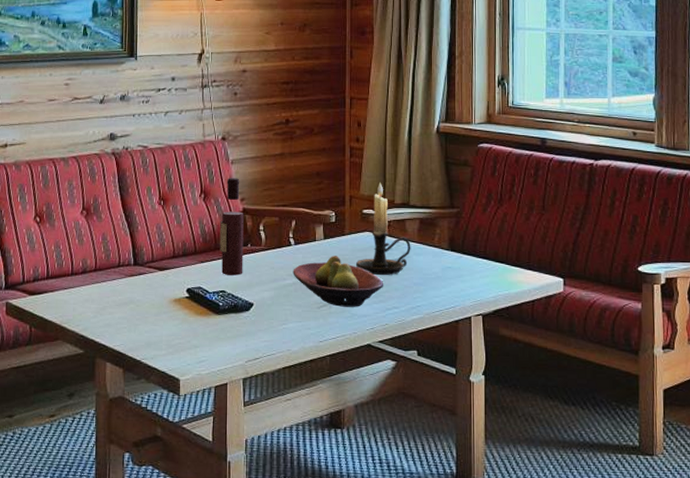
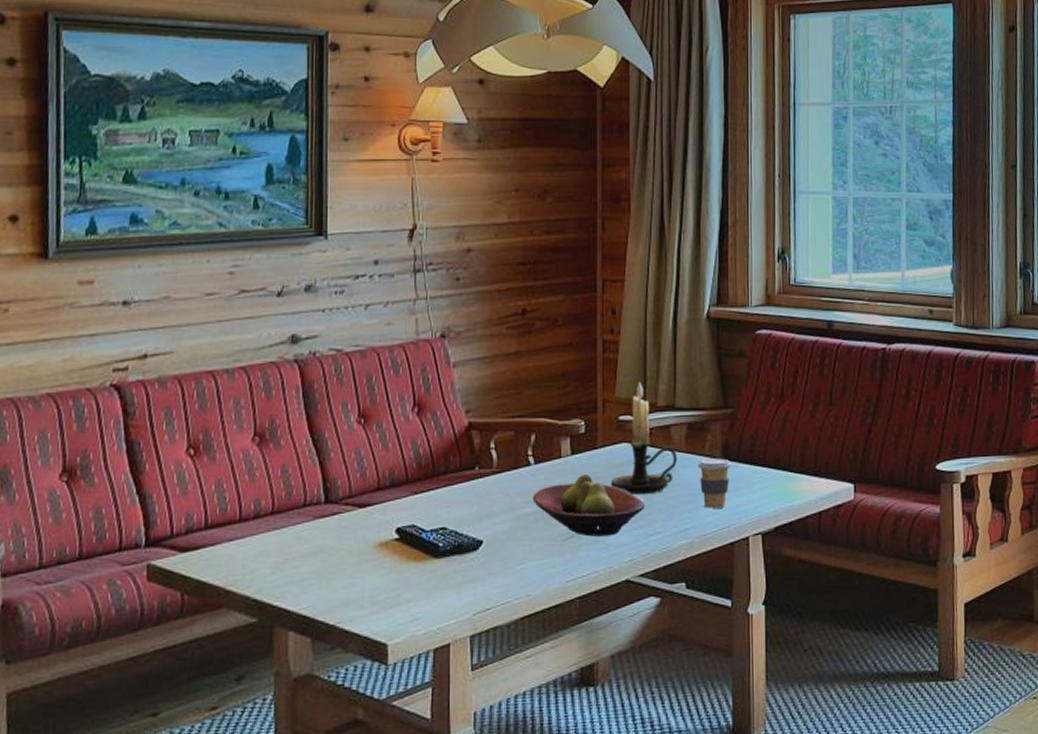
wine bottle: present [220,178,244,276] -> none [439,385,470,508]
coffee cup: none [429,249,457,291] -> present [698,458,732,508]

